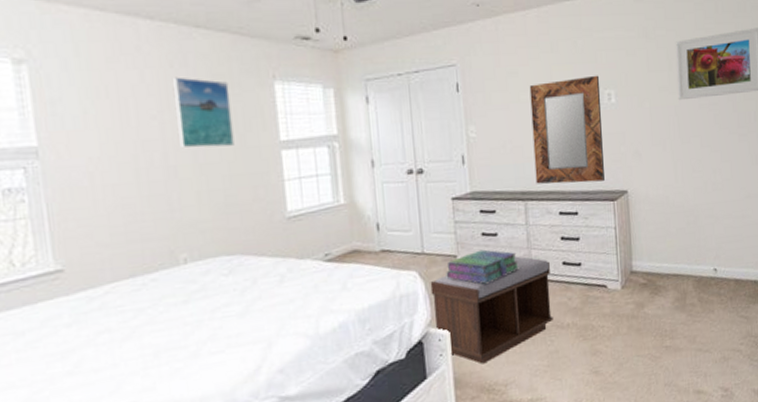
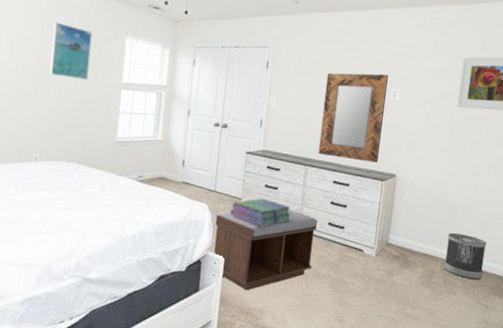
wastebasket: none [694,242,738,292] -> present [443,232,487,280]

